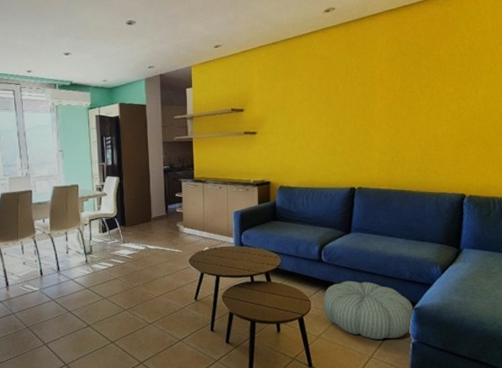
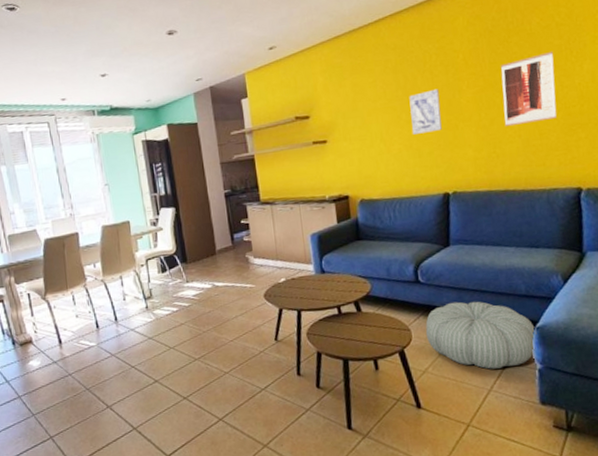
wall art: none [330,98,356,135] -> present [409,89,442,134]
wall art: none [408,77,454,137] -> present [501,52,557,127]

